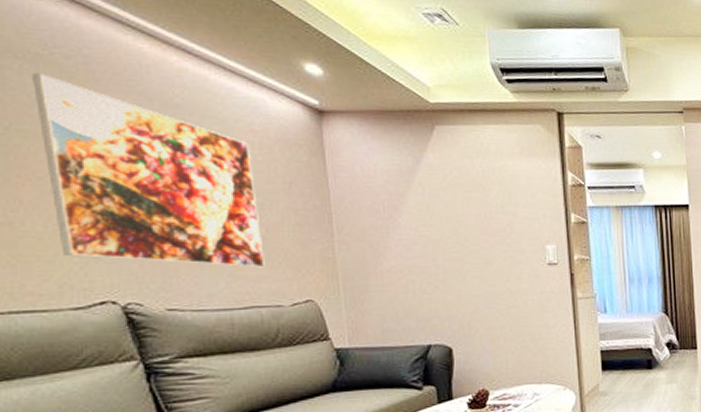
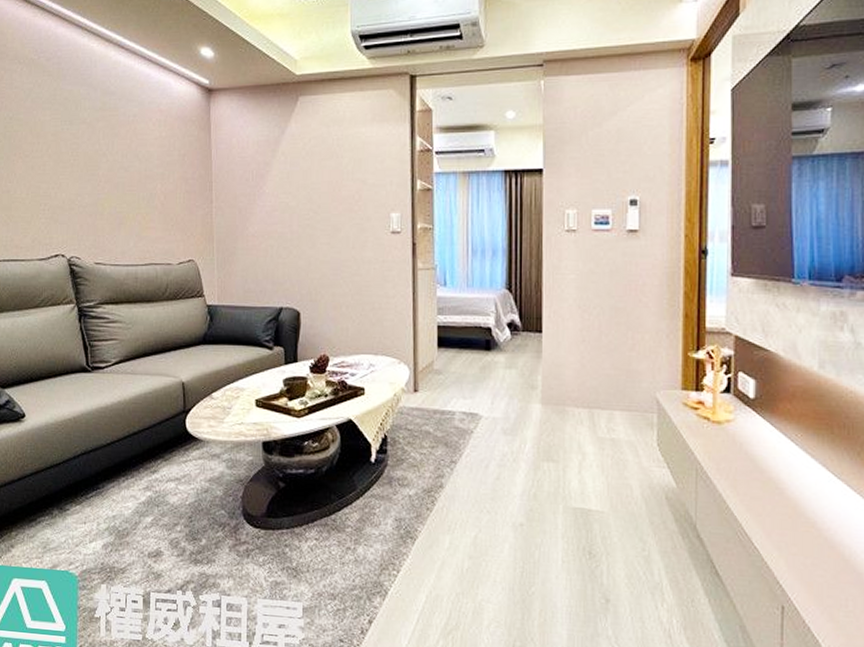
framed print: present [32,73,265,268] -> none [27,74,162,230]

